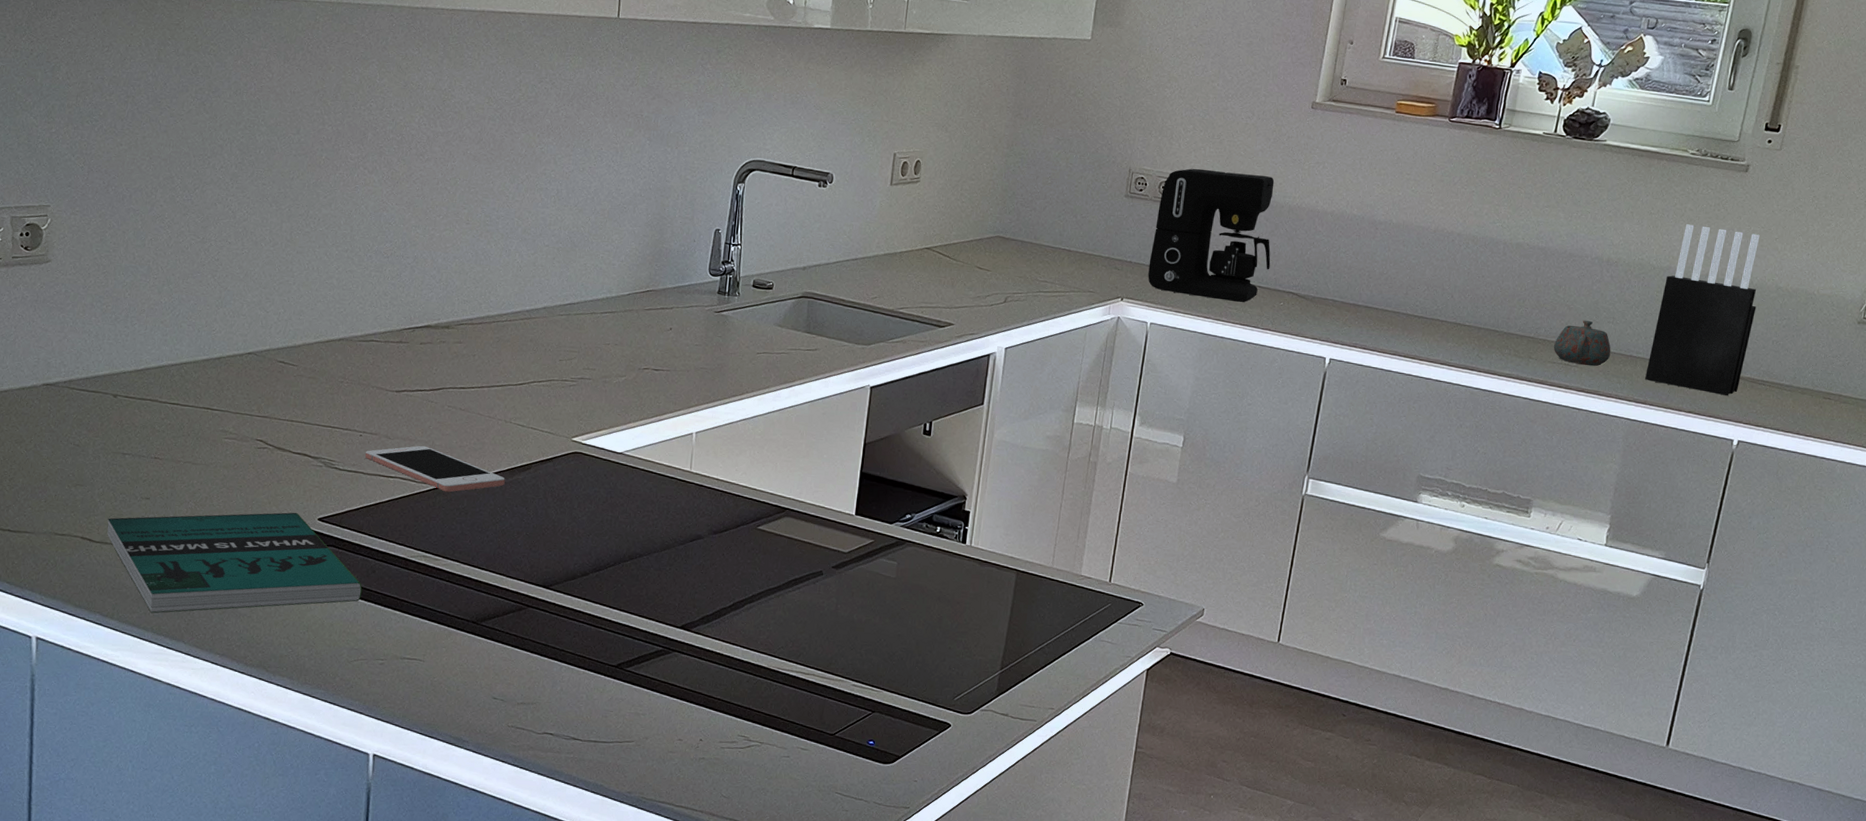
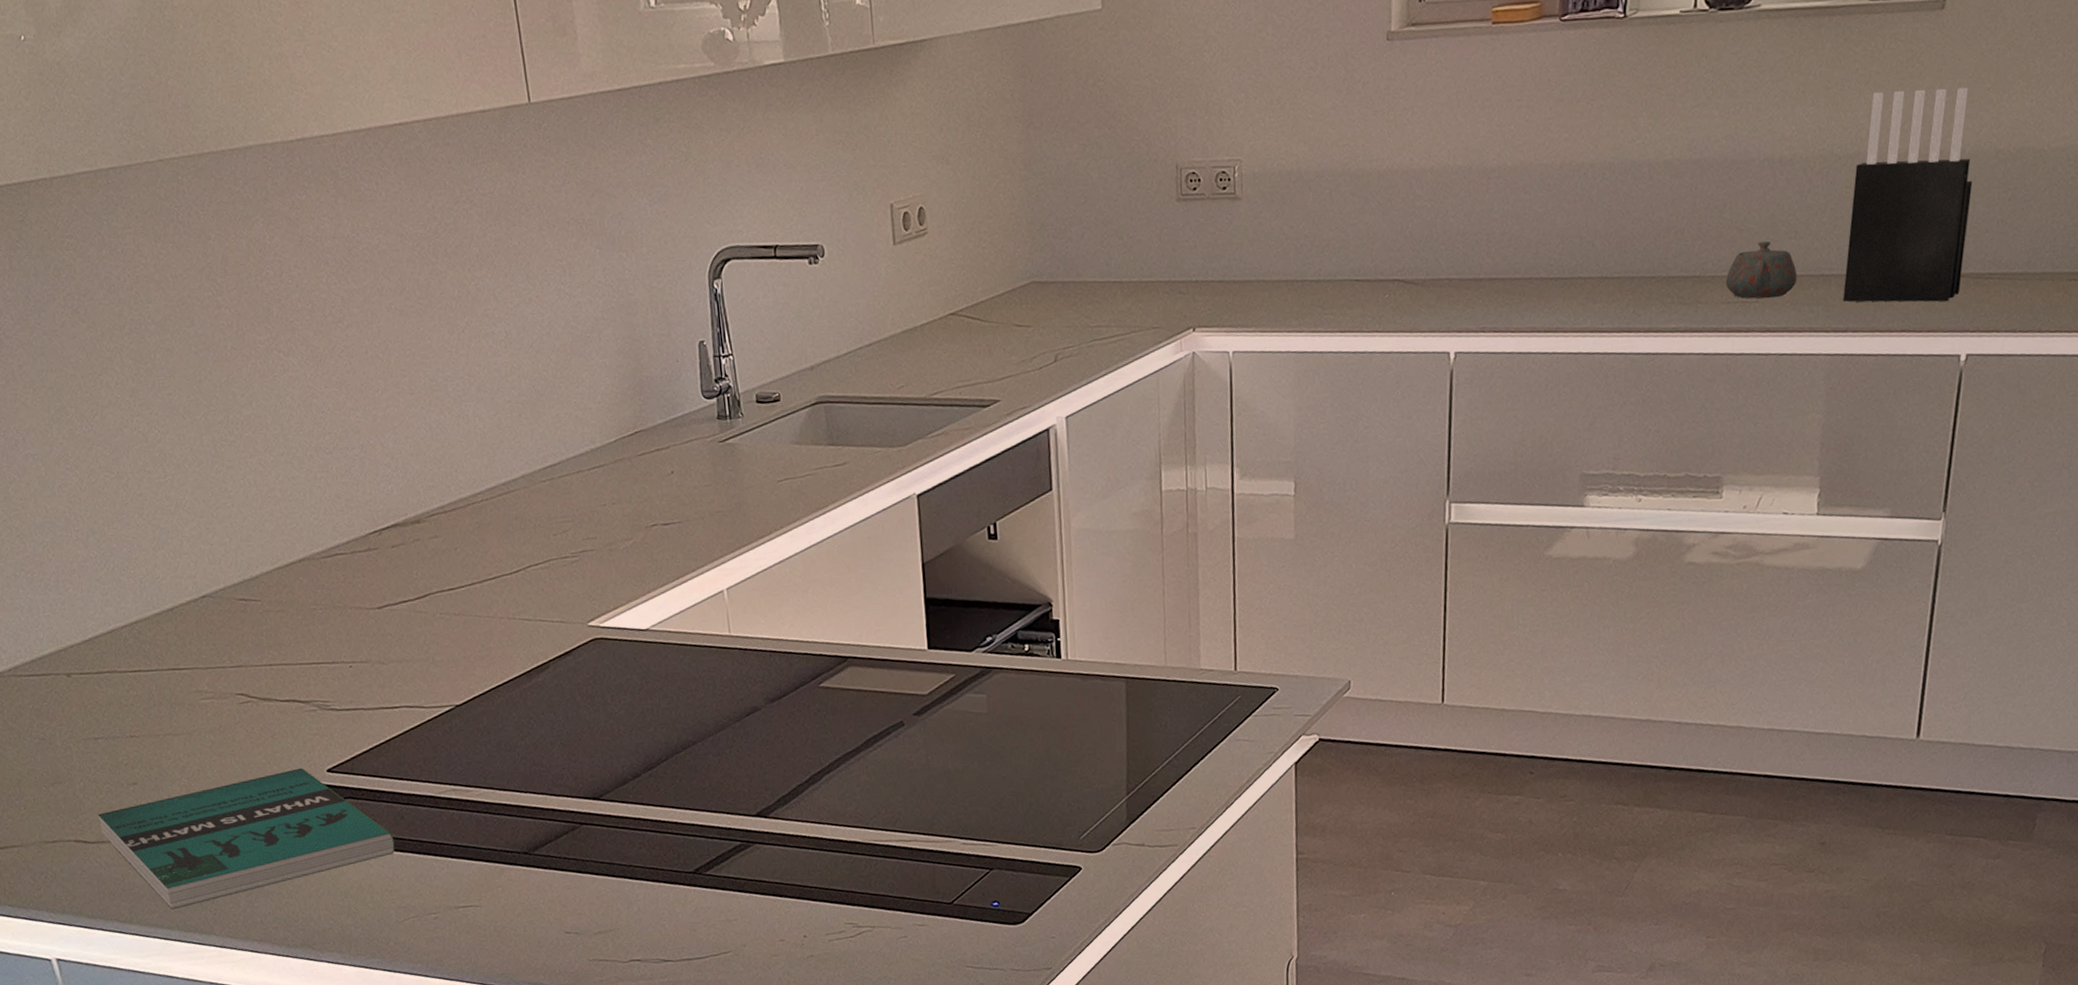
cell phone: present [365,445,505,493] -> none [360,664,524,713]
coffee maker: present [1148,168,1275,302] -> none [1219,138,1366,309]

